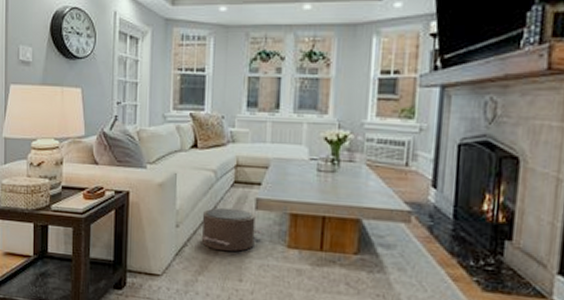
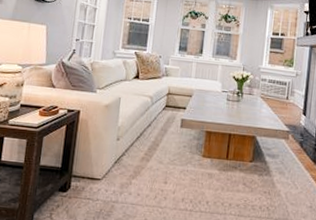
pouf: present [201,207,263,252] -> none [136,125,185,160]

